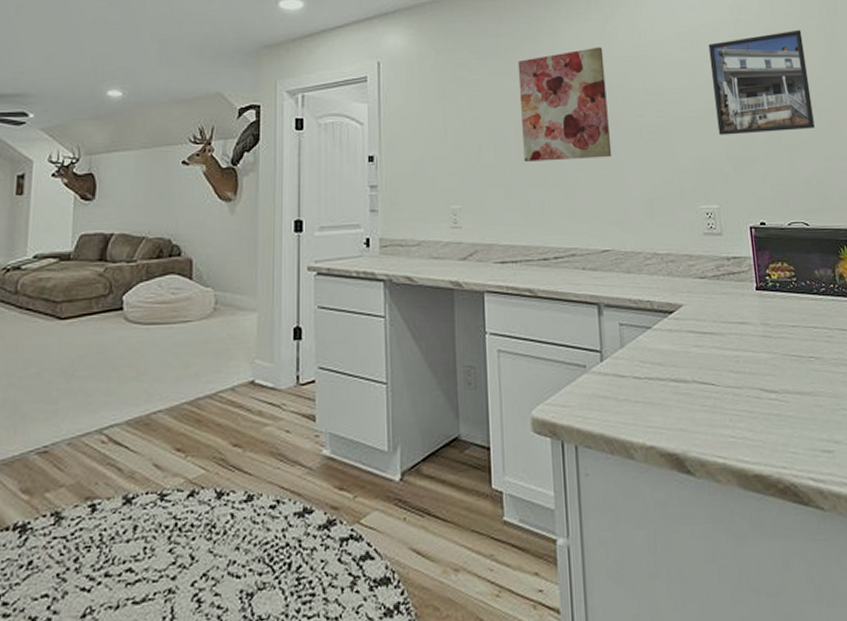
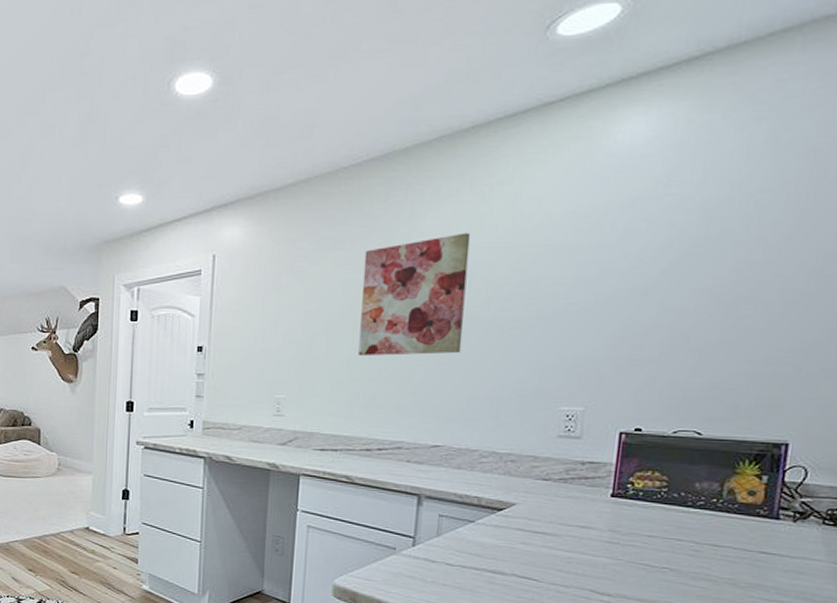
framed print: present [708,30,815,135] -> none [603,203,760,332]

